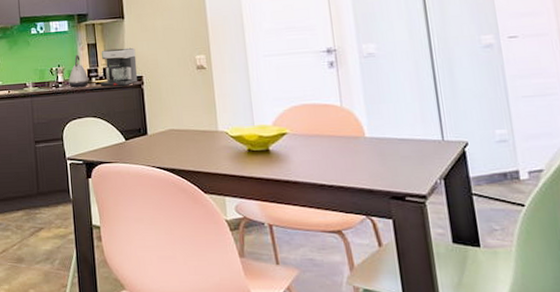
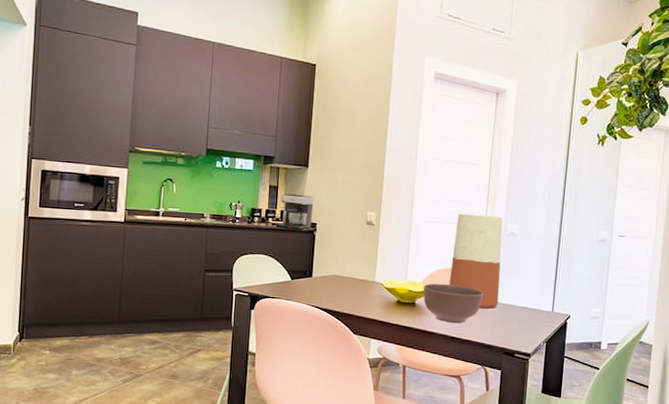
kettle: present [68,54,89,88] -> none [246,193,266,226]
bowl: none [274,123,350,168] -> present [423,283,484,323]
vase: none [299,38,371,146] -> present [448,213,503,309]

